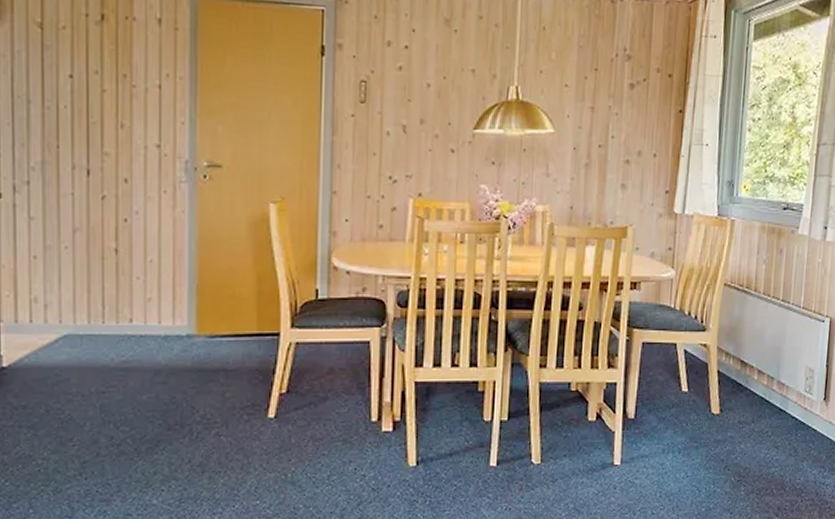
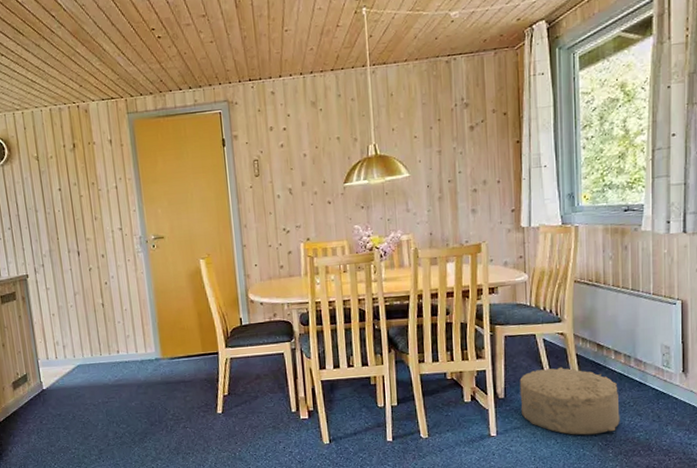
pouf: none [651,385,758,469] -> present [519,367,620,435]

